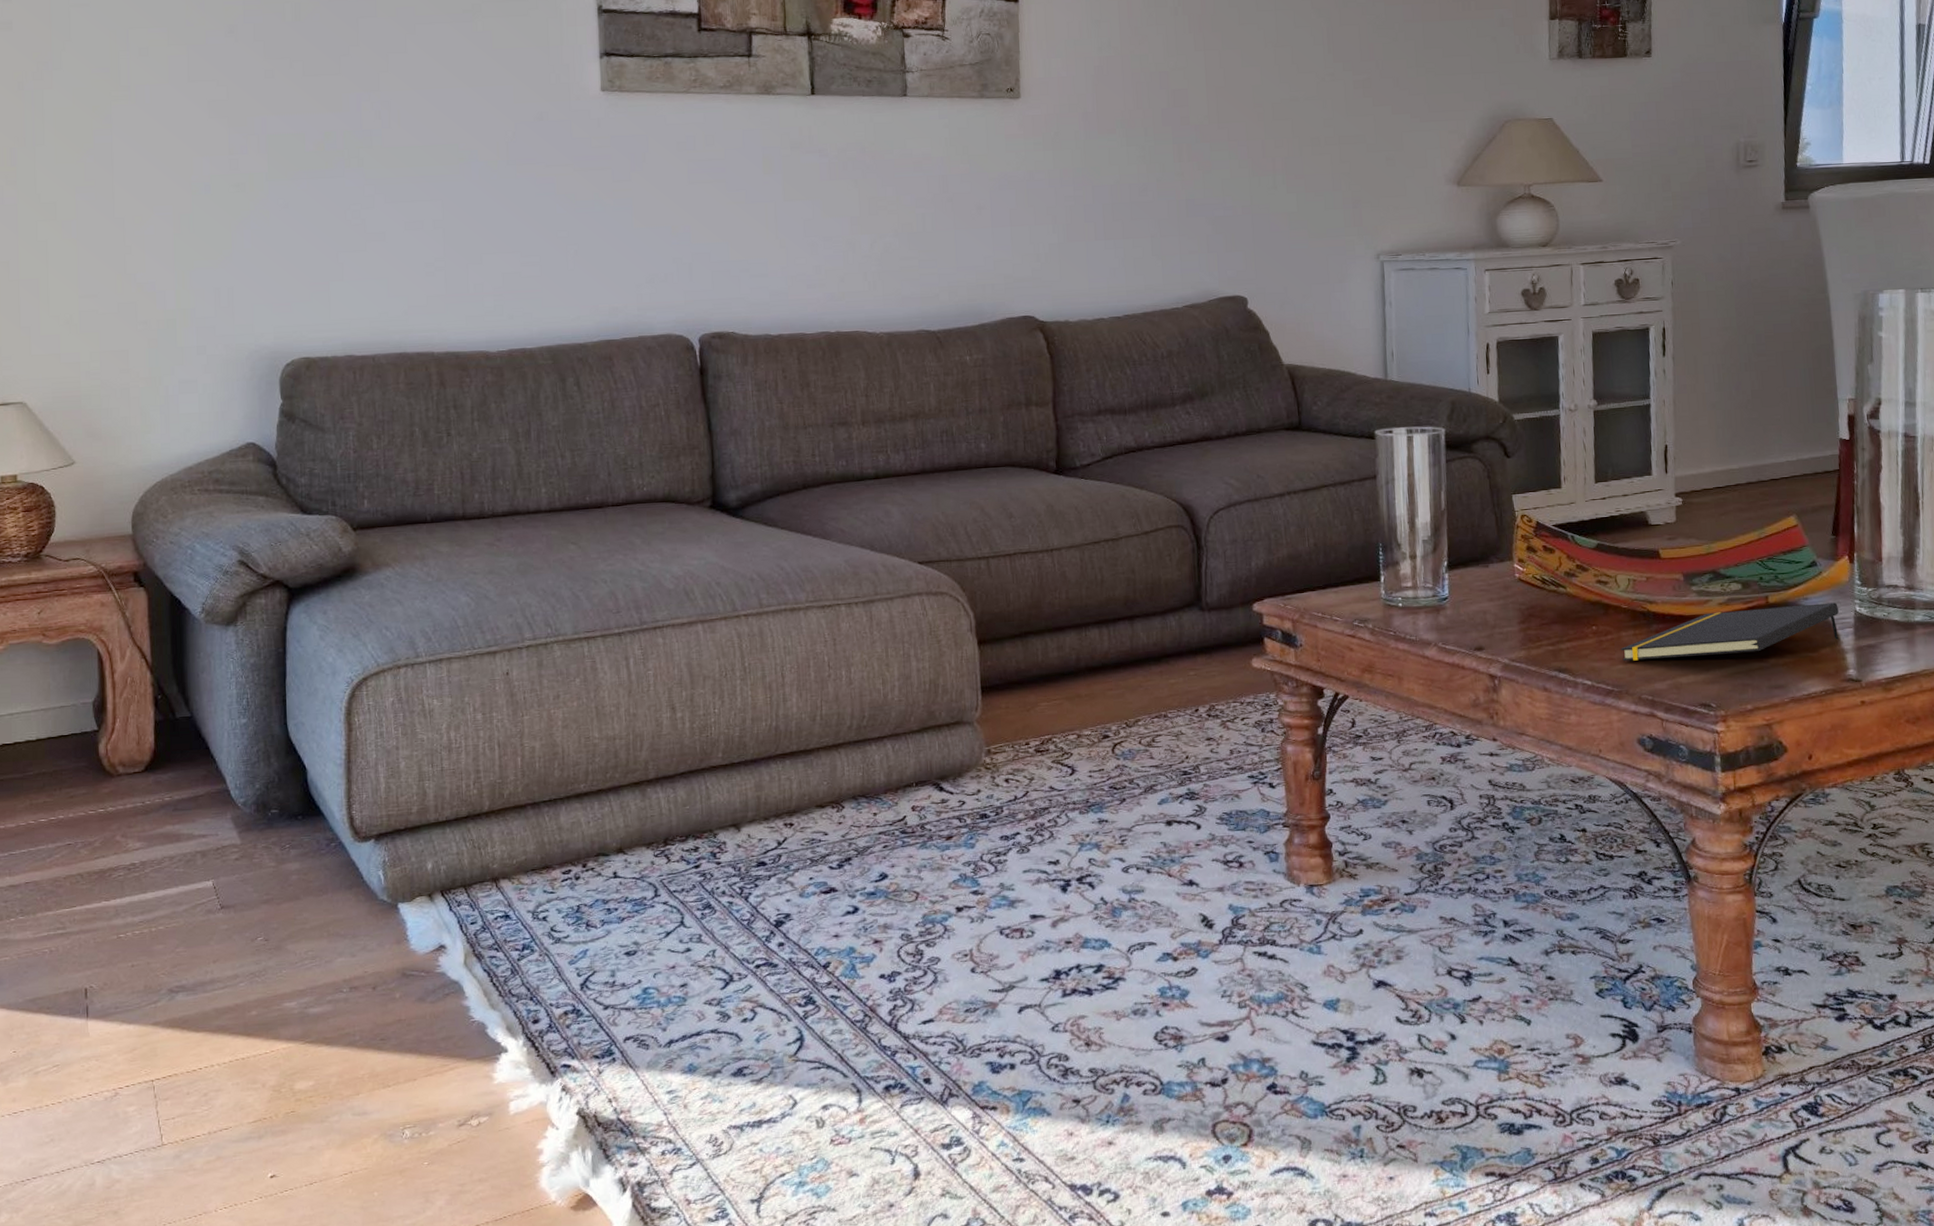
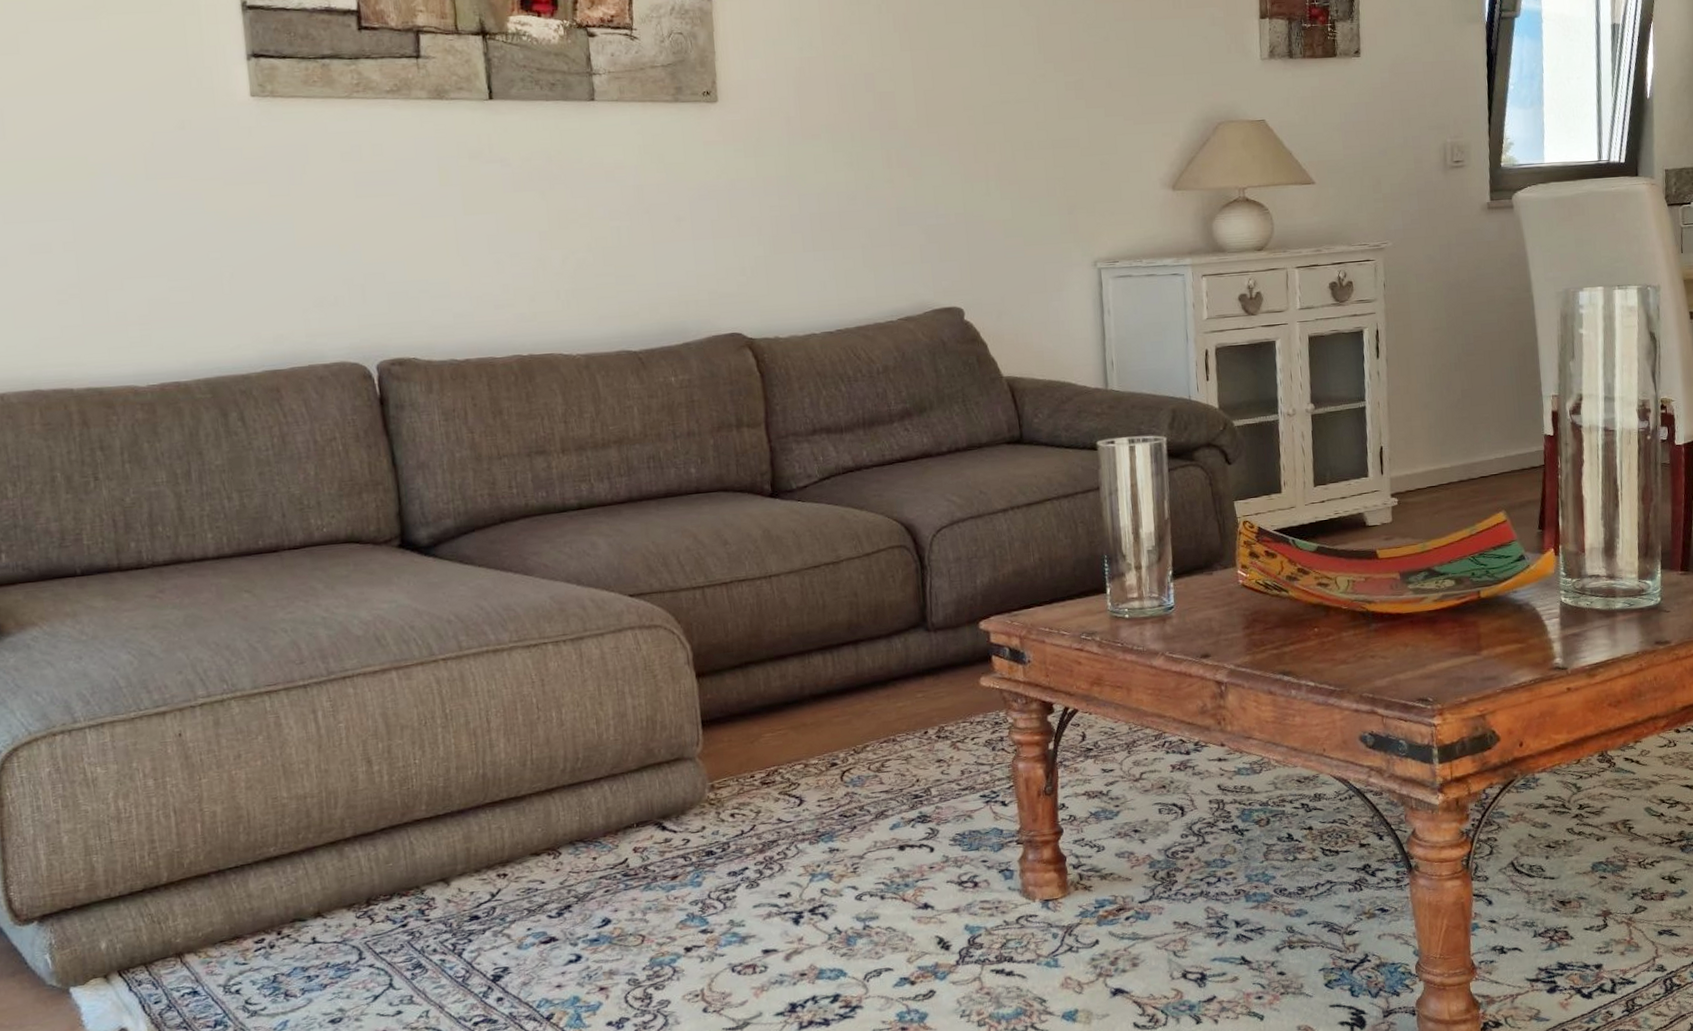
notepad: present [1621,602,1840,662] -> none [1342,594,1547,661]

